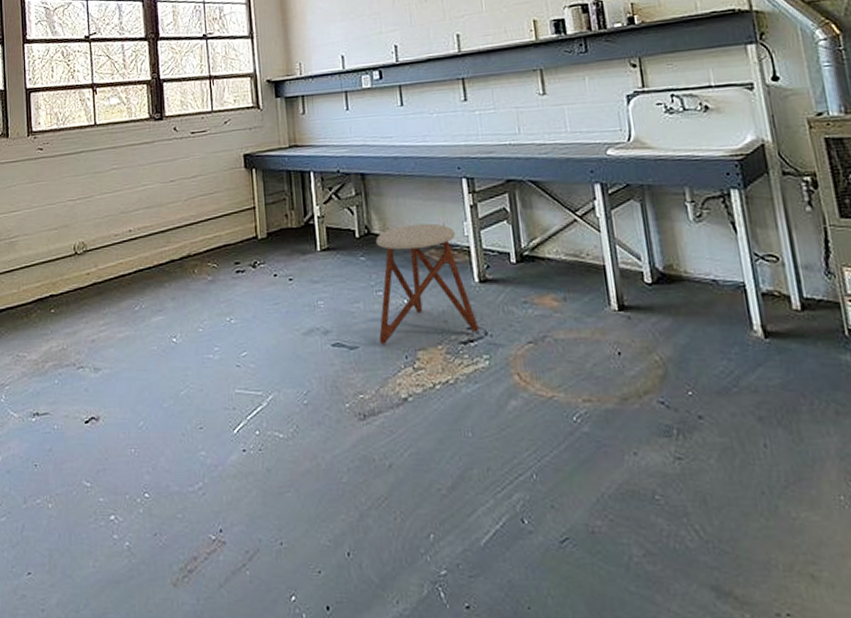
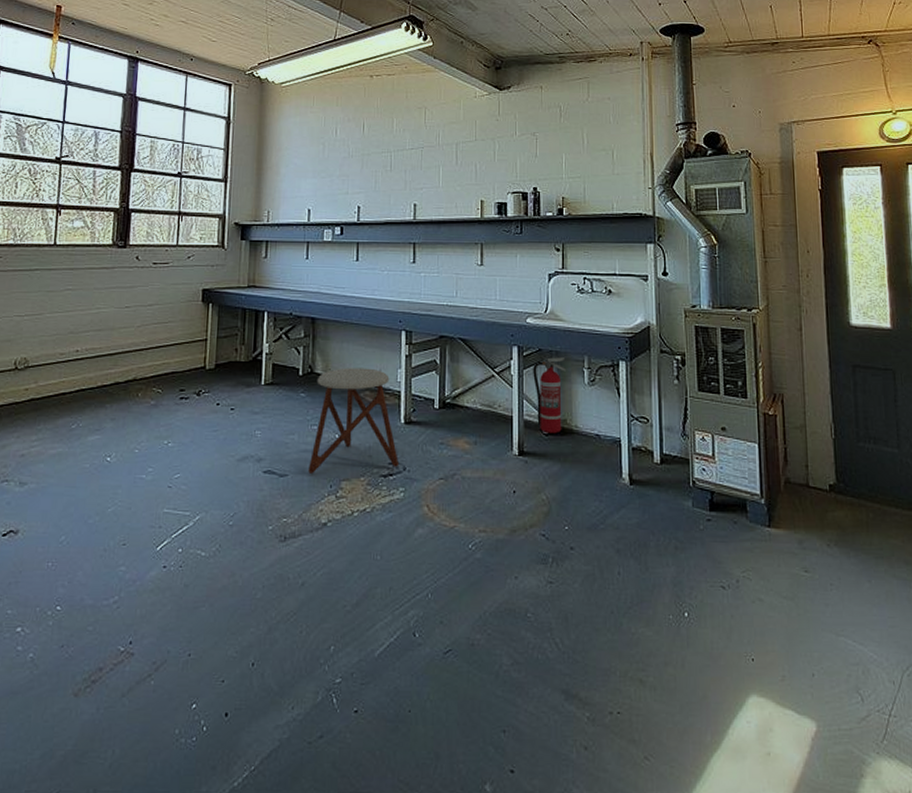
fire extinguisher: none [622,192,668,283] -> present [533,357,566,434]

